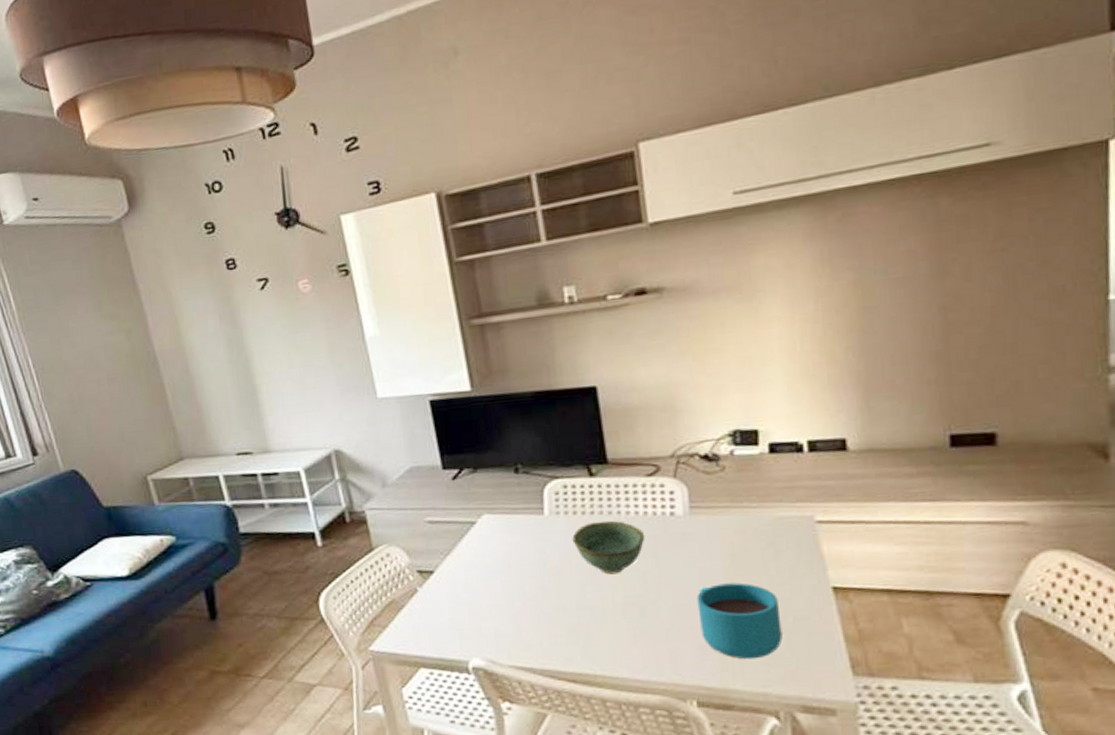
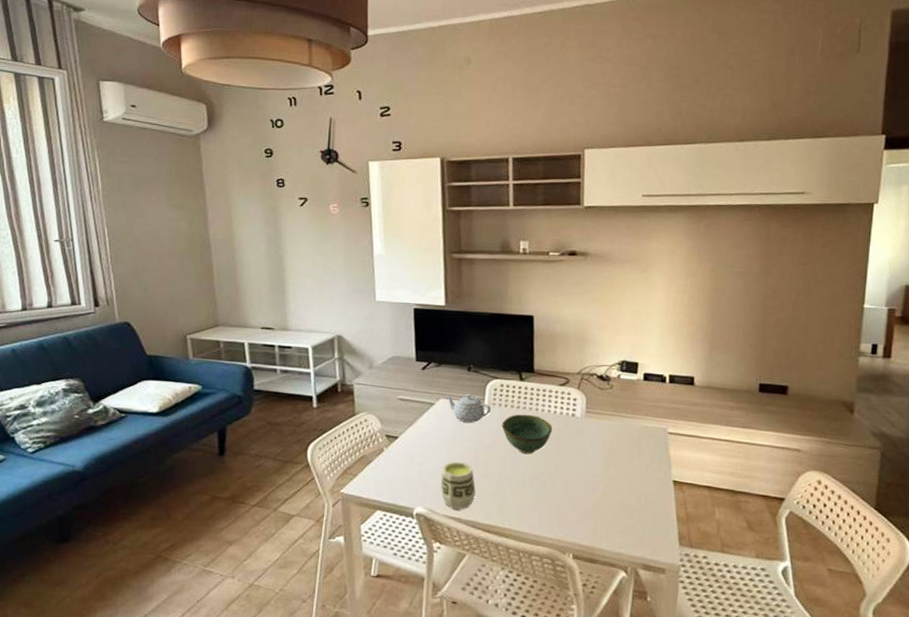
teapot: none [489,503,555,542] -> present [445,394,492,423]
cup: none [498,594,550,657] -> present [441,461,476,509]
cup: present [696,582,783,660] -> none [582,470,637,527]

